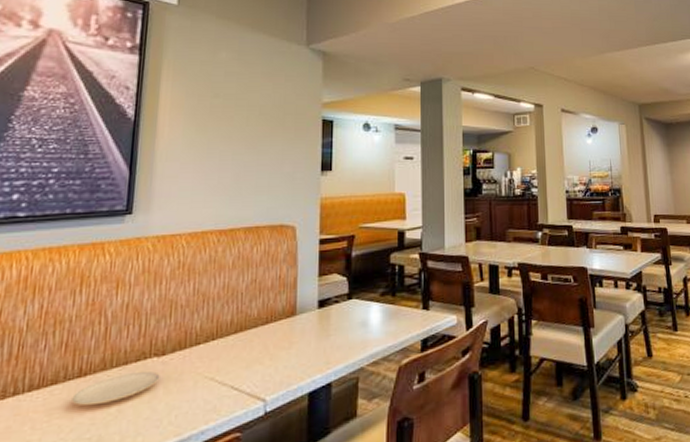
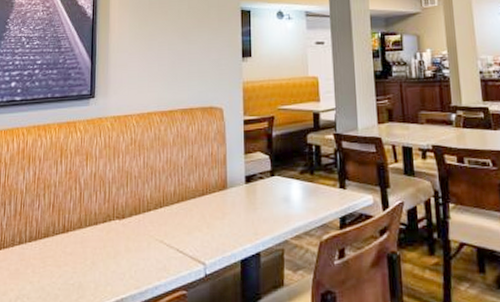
plate: present [72,370,160,407] -> none [59,231,122,257]

